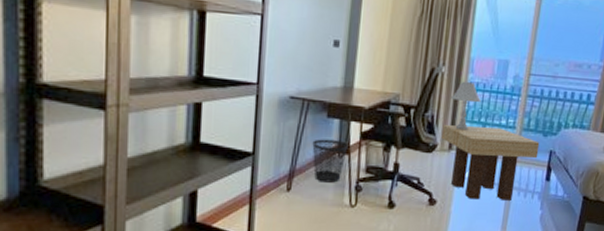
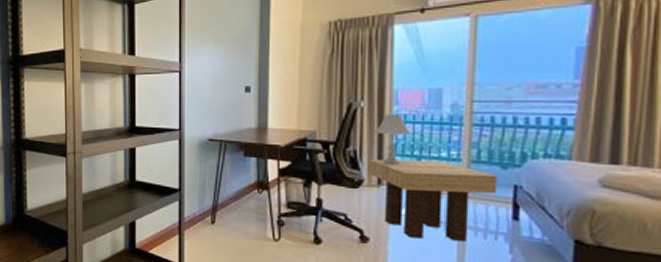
wastebasket: present [312,139,348,183] -> none [232,176,267,217]

